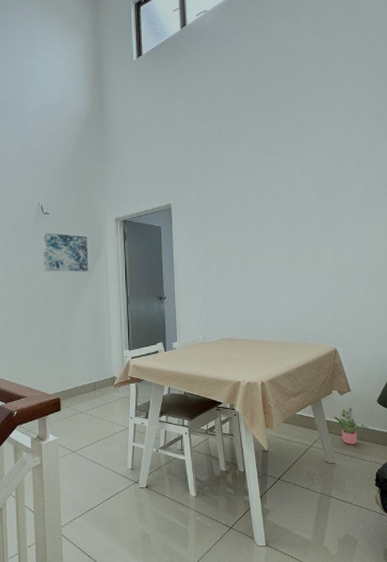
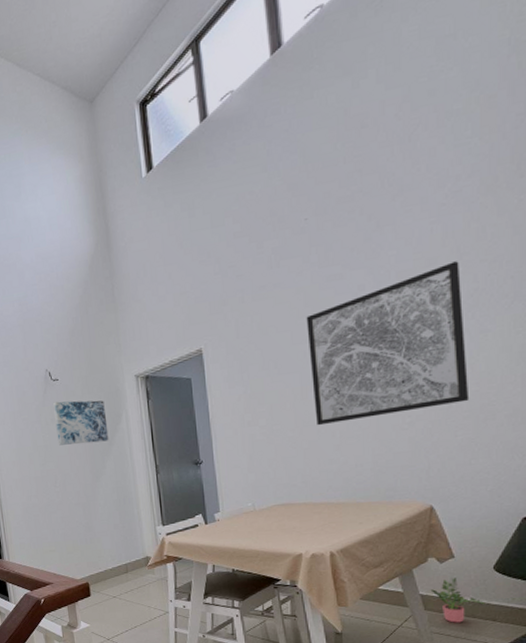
wall art: none [251,165,363,277] -> present [306,261,470,426]

